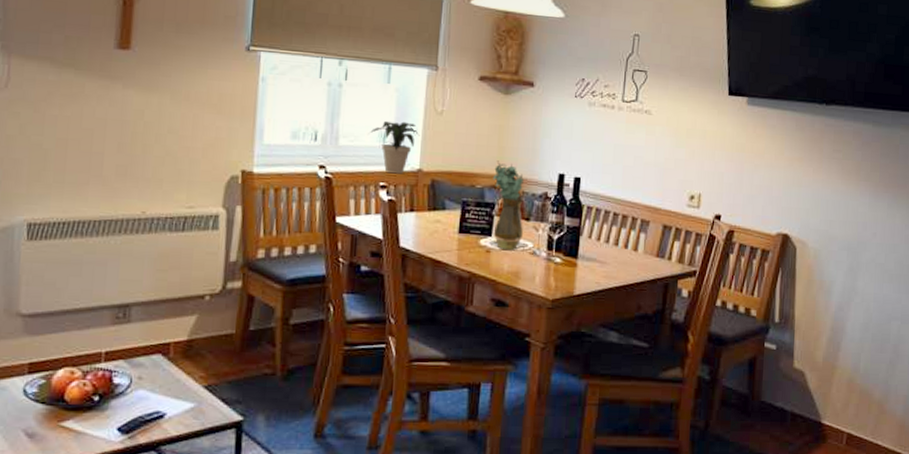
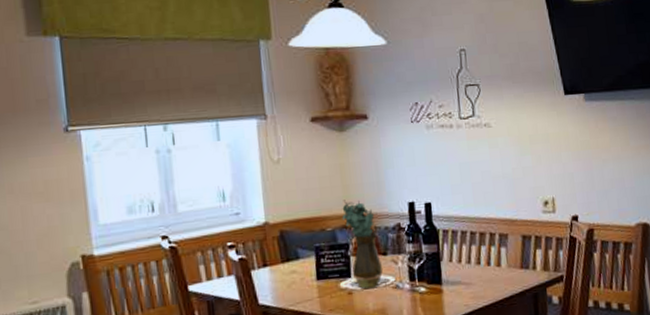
potted plant: present [370,121,420,174] -> none [208,176,260,232]

